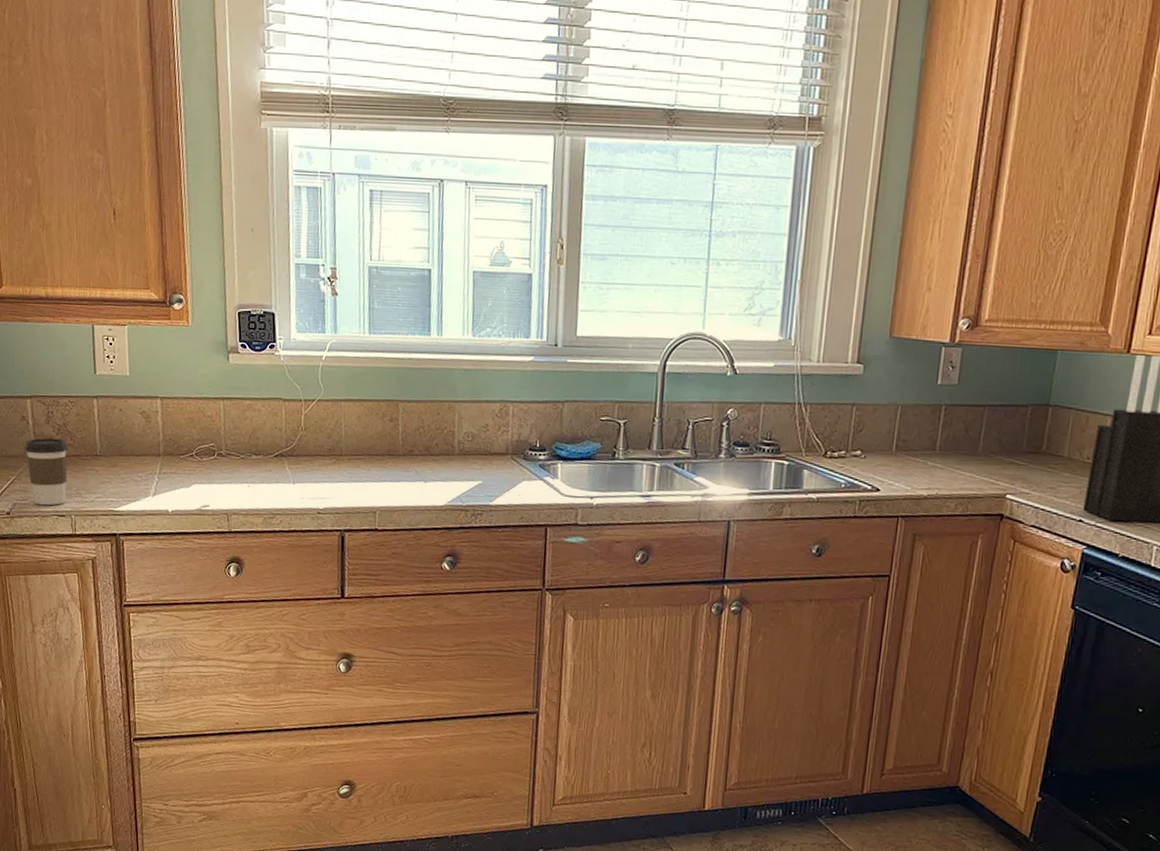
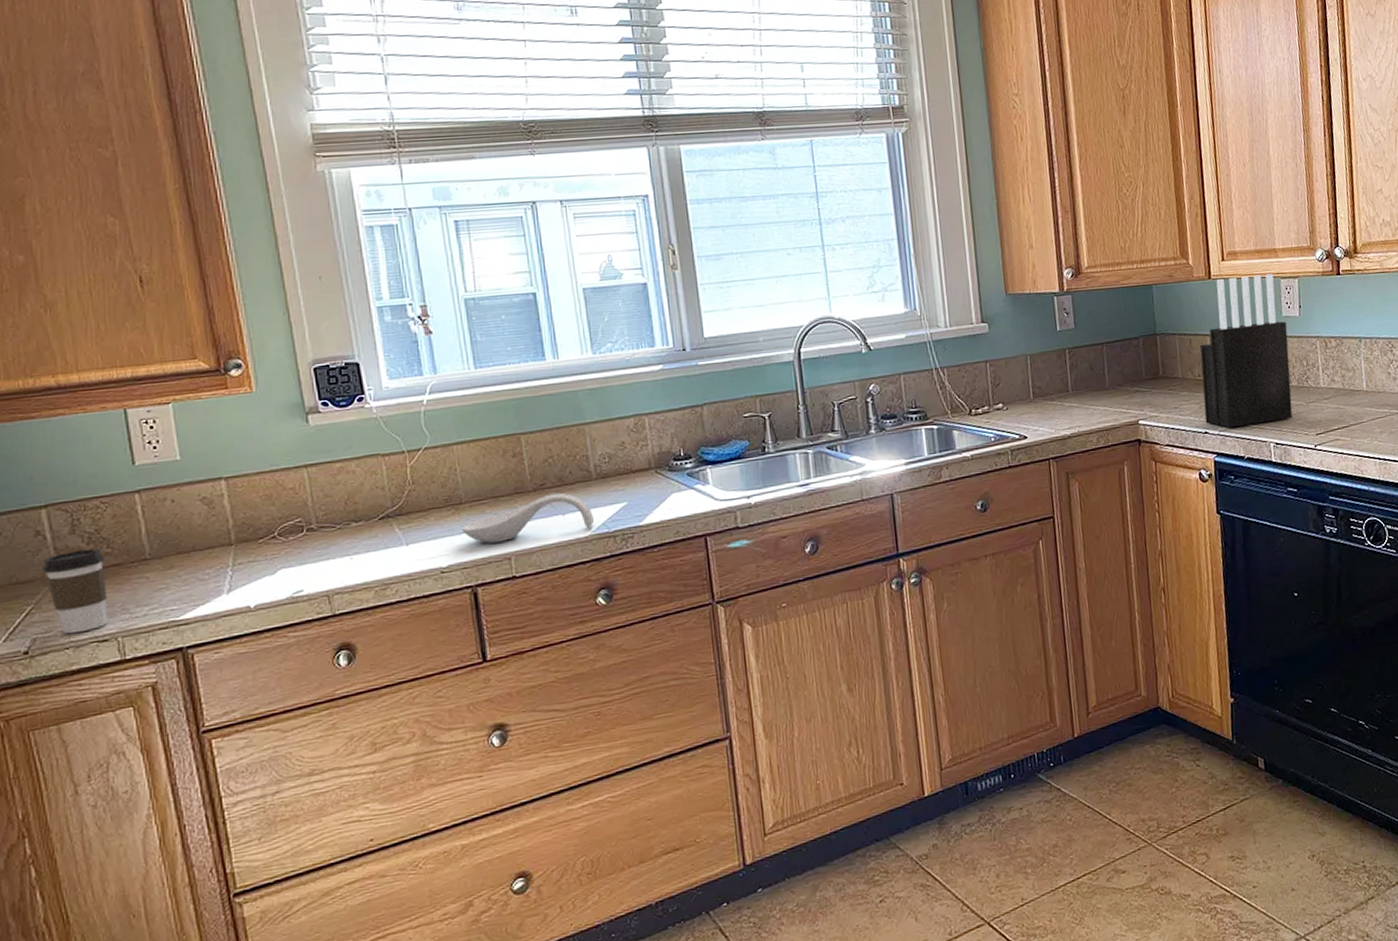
spoon rest: none [340,460,451,498] -> present [462,492,594,544]

